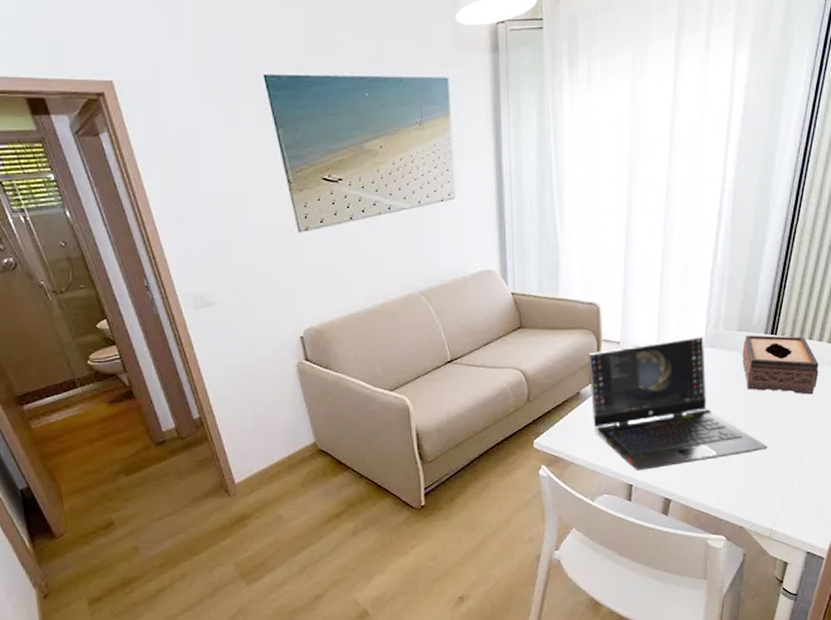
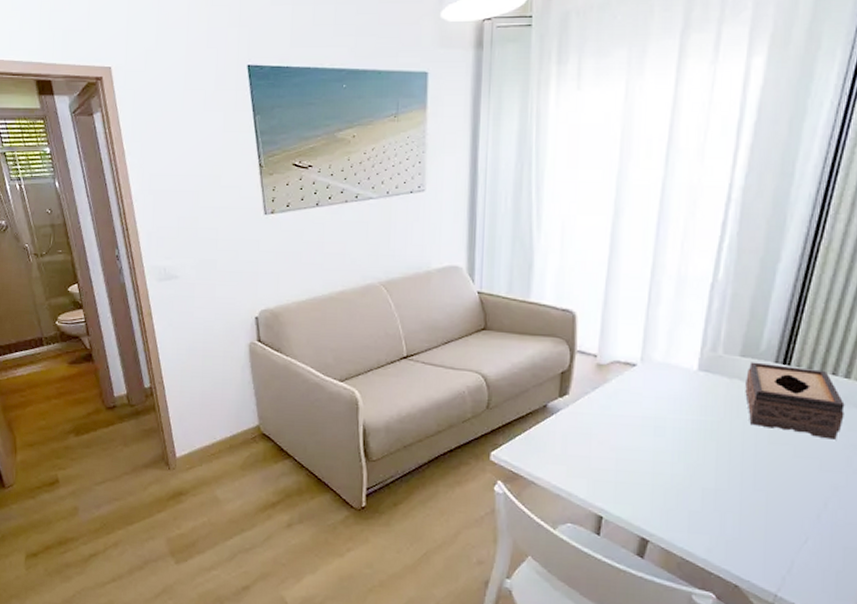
laptop computer: present [588,336,768,471] -> none [558,357,774,503]

